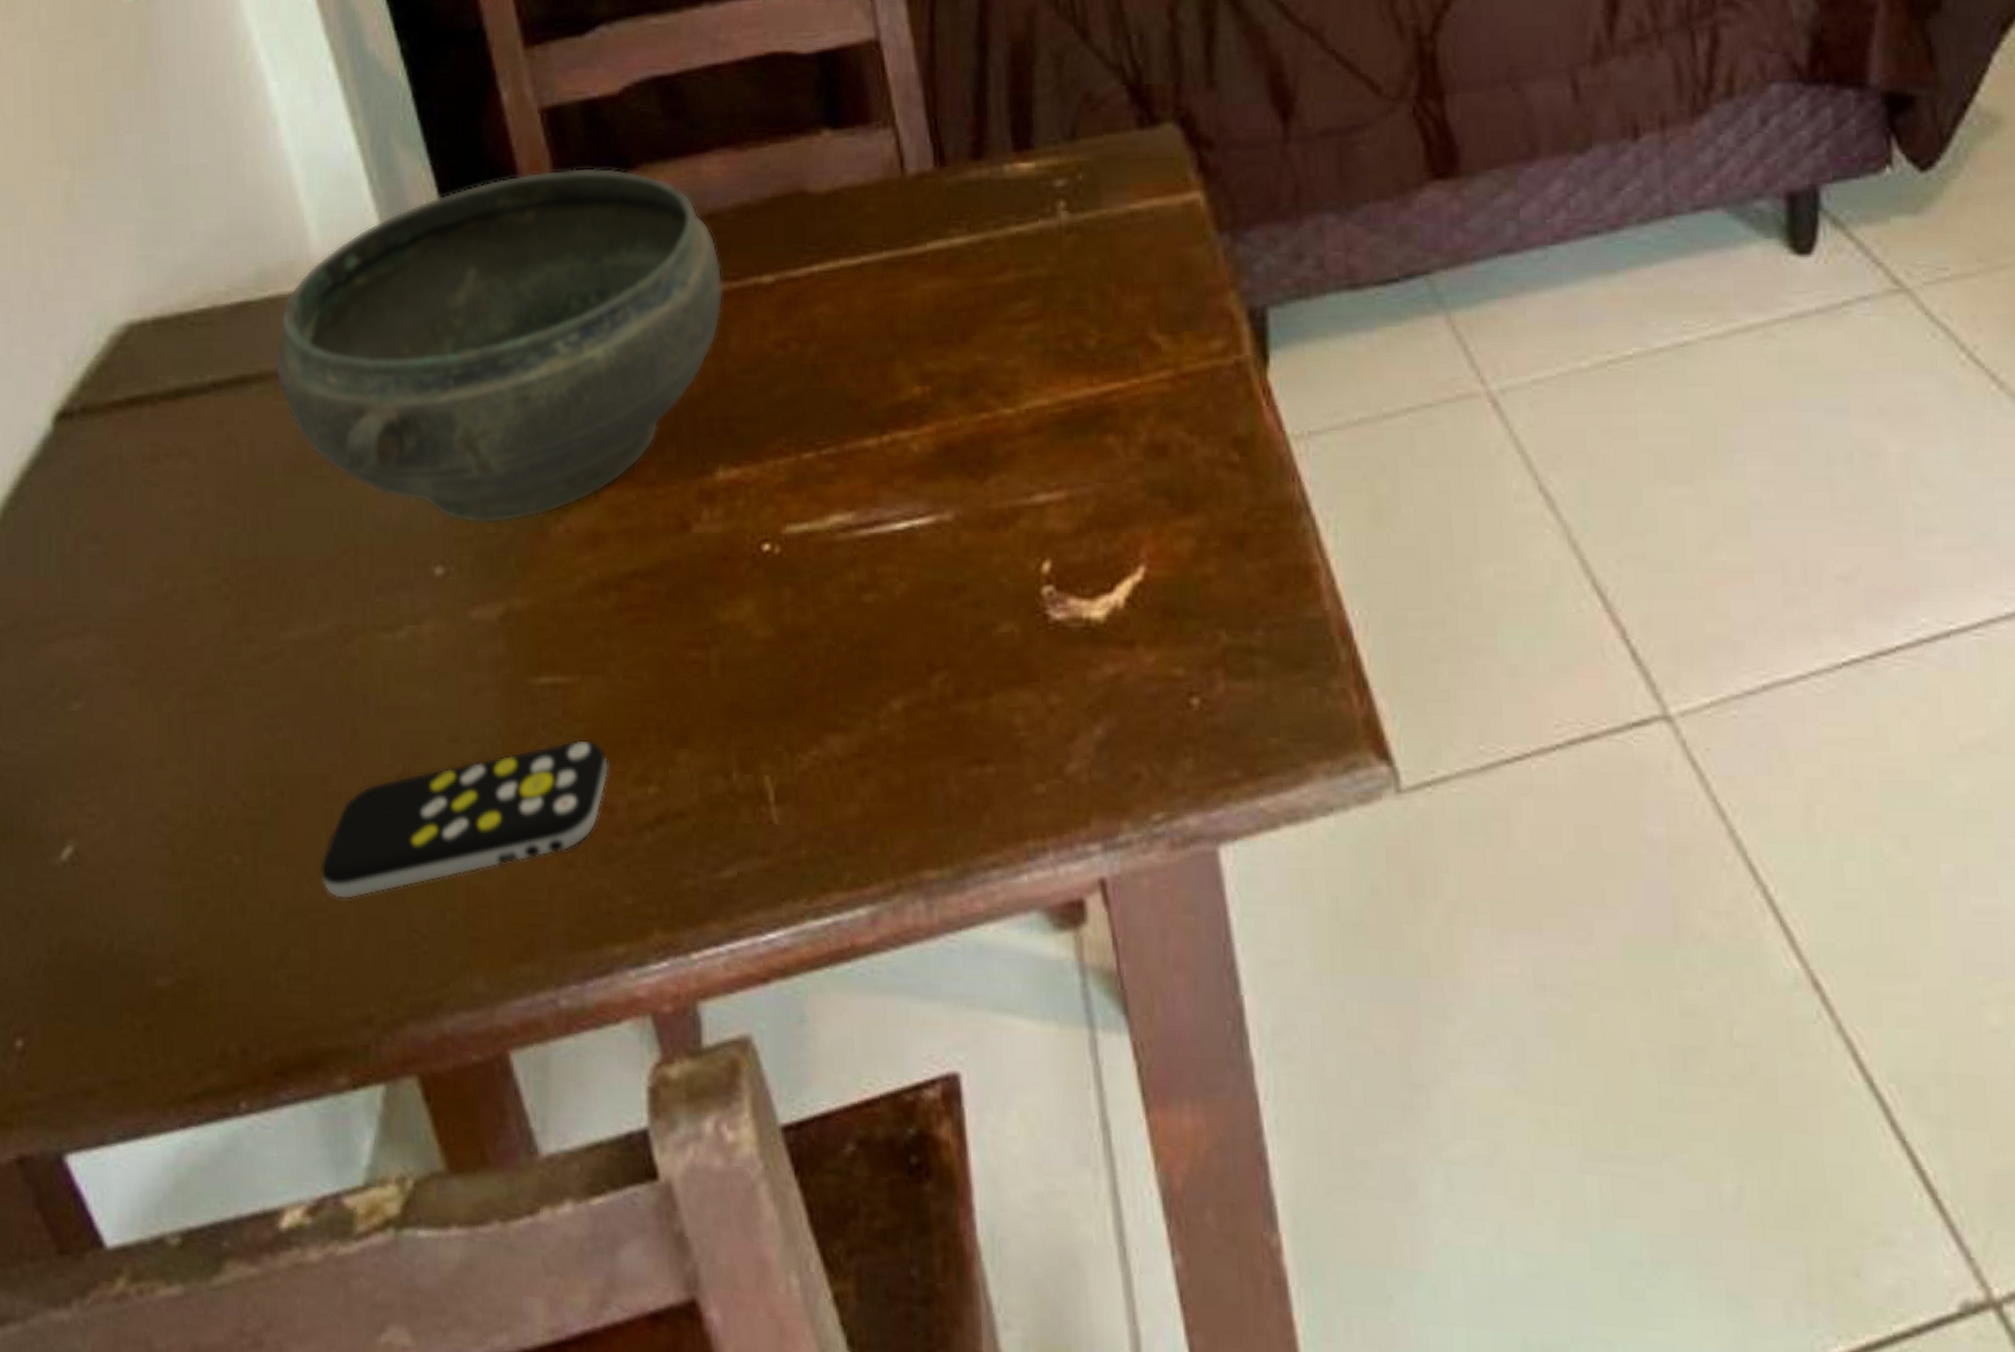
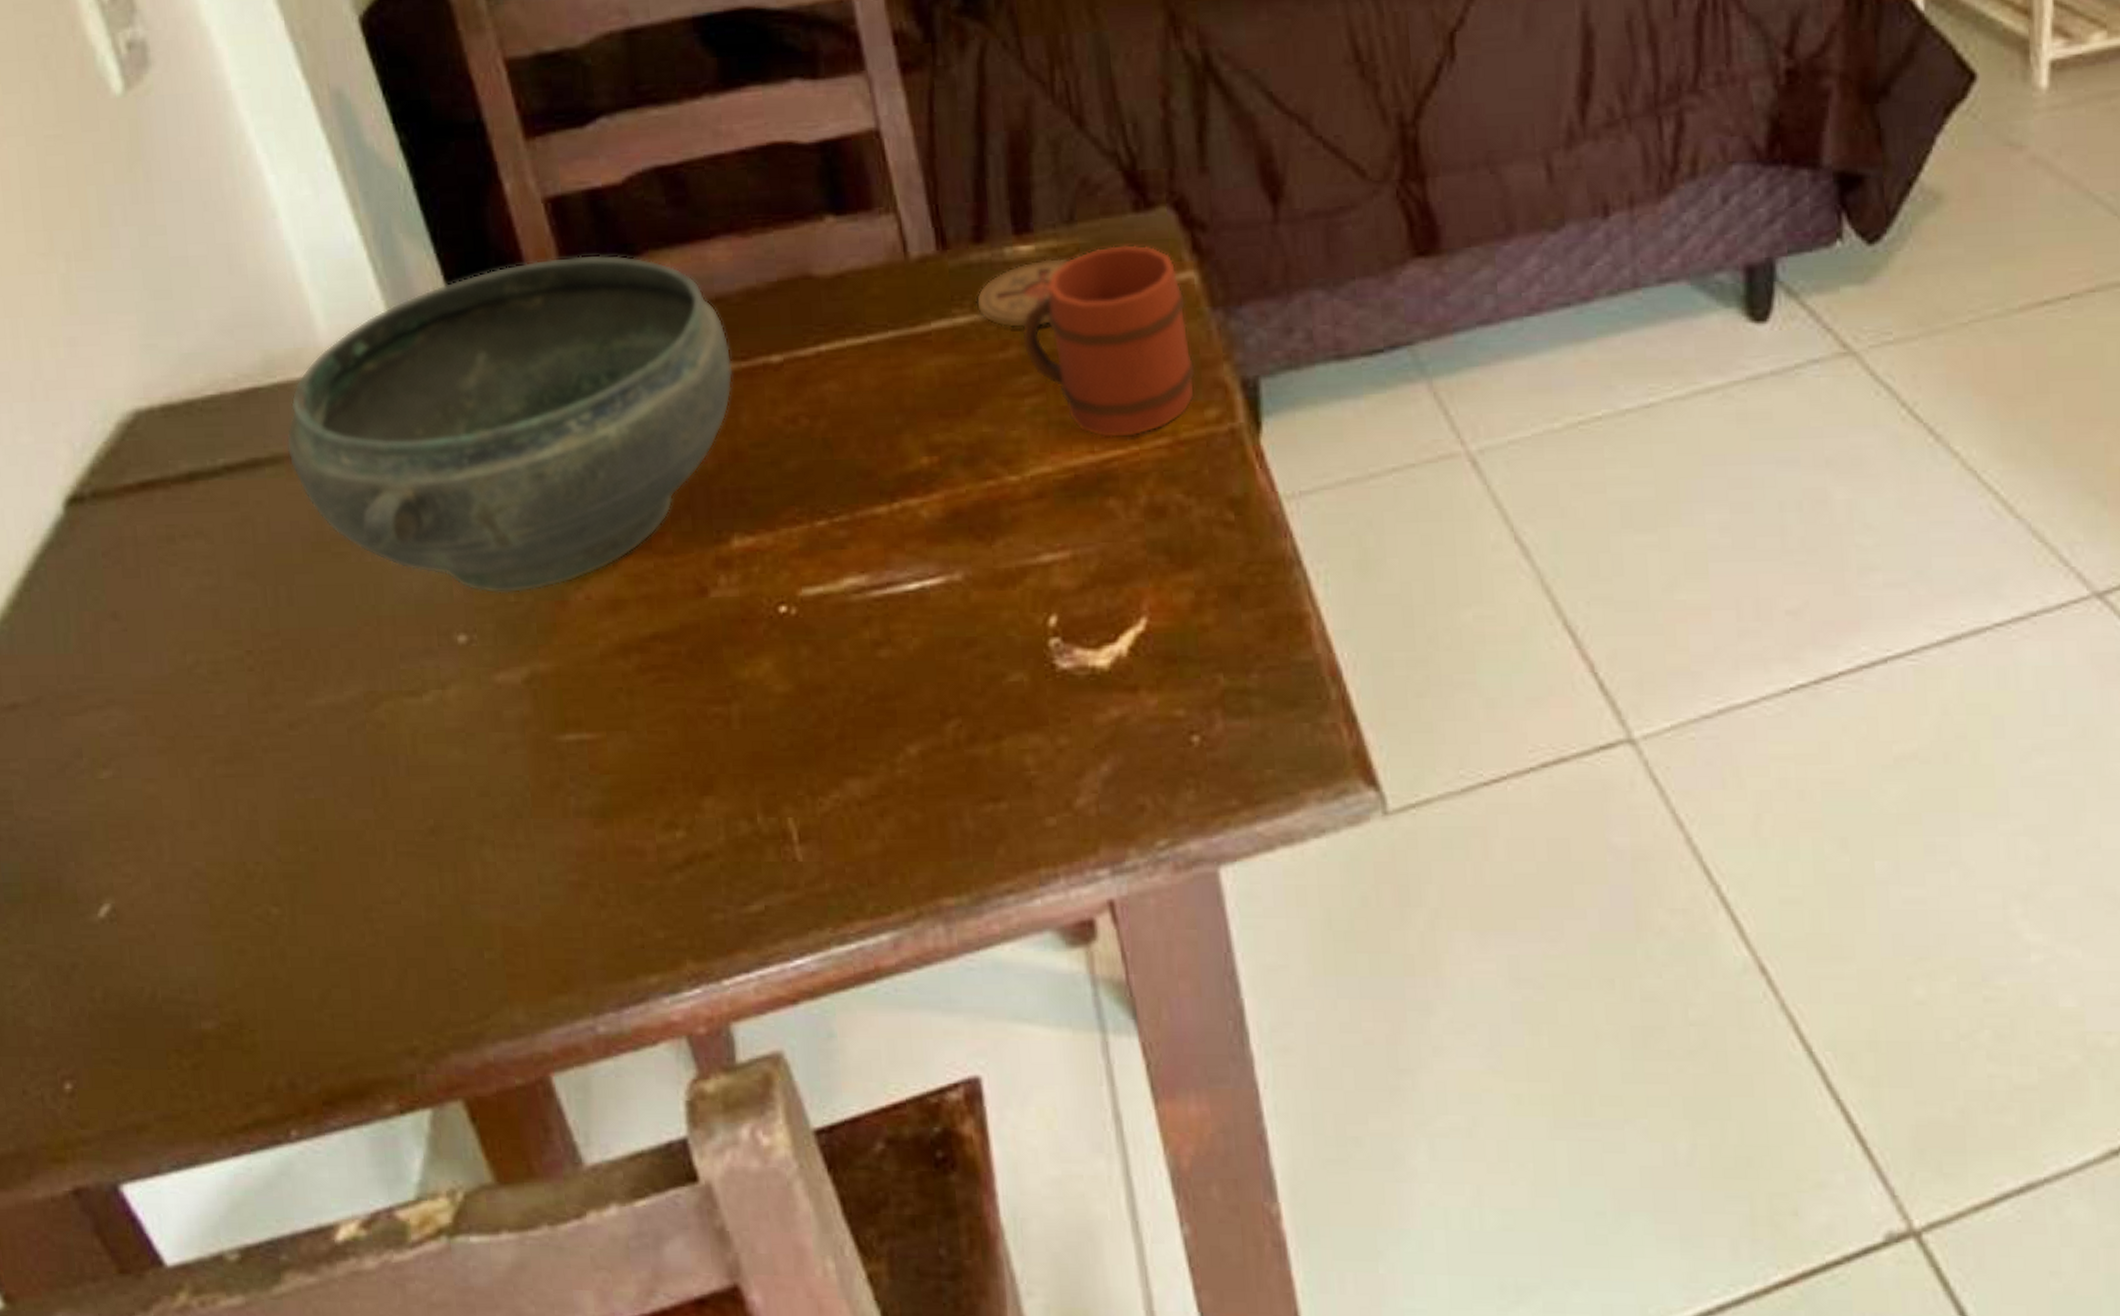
remote control: present [320,739,609,900] -> none [358,790,638,944]
coaster: none [973,177,1071,251] -> present [976,258,1069,329]
mug: none [1019,162,1200,369] -> present [1021,244,1196,438]

